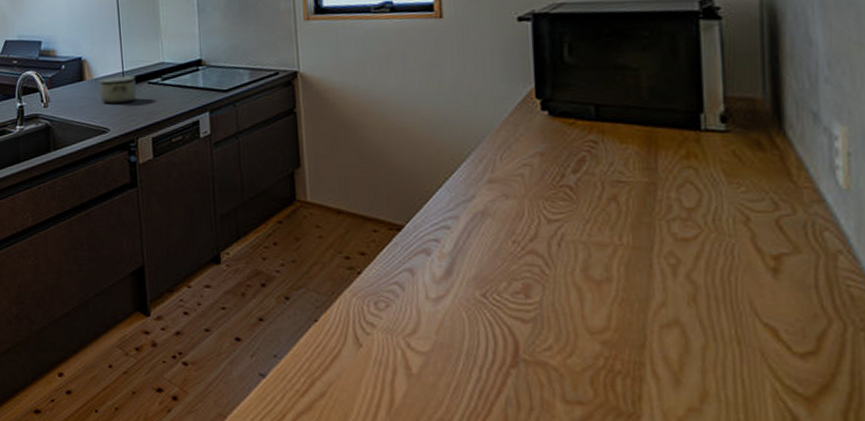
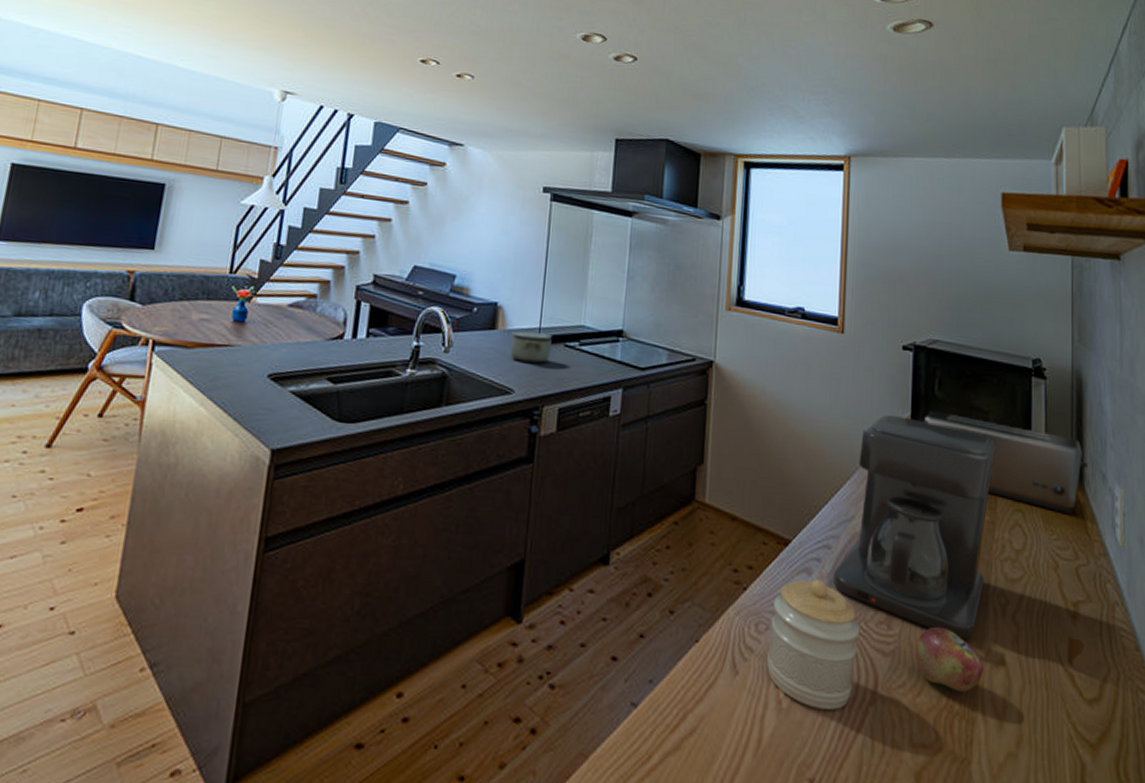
jar: none [390,258,493,373] -> present [766,579,860,710]
coffee maker: none [455,90,652,302] -> present [832,415,996,639]
toaster: none [551,76,791,164] -> present [923,409,1089,515]
fruit: none [560,292,651,352] -> present [914,626,984,692]

